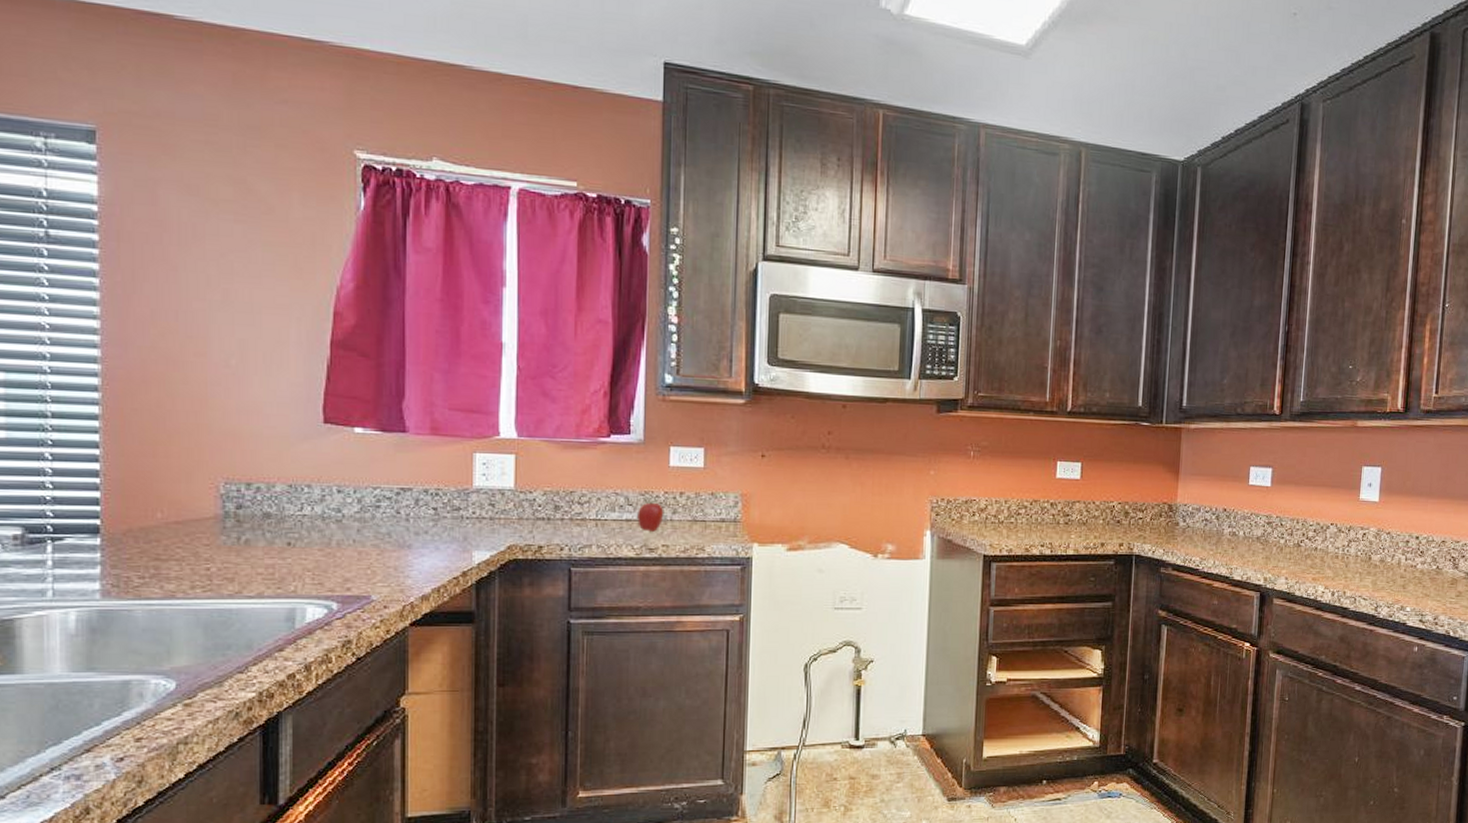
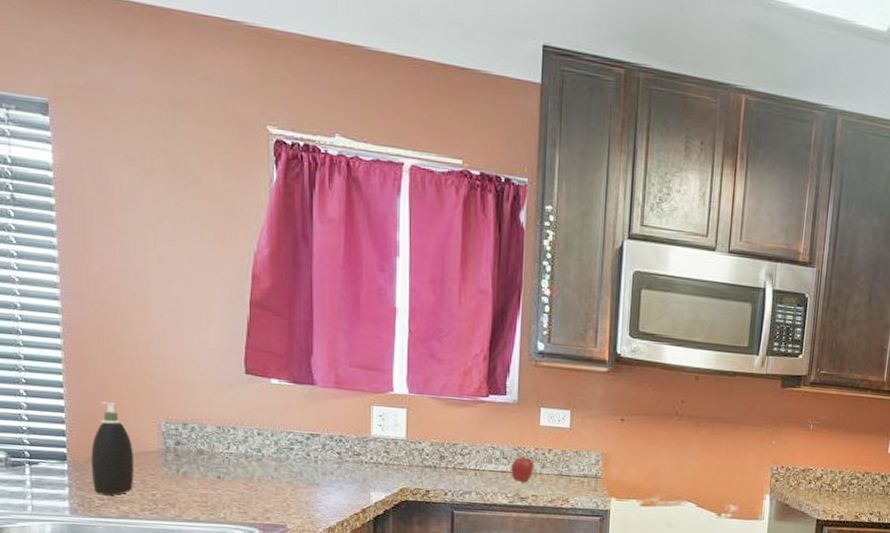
soap dispenser: none [131,462,184,573] -> present [91,401,134,496]

